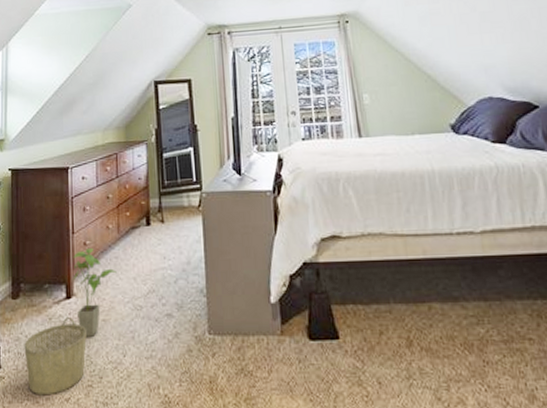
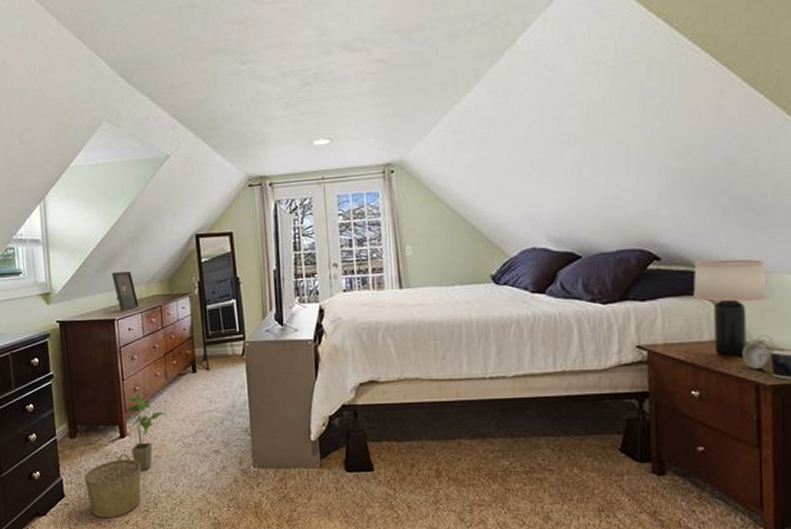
picture frame: none [68,118,94,159] -> present [111,271,139,312]

